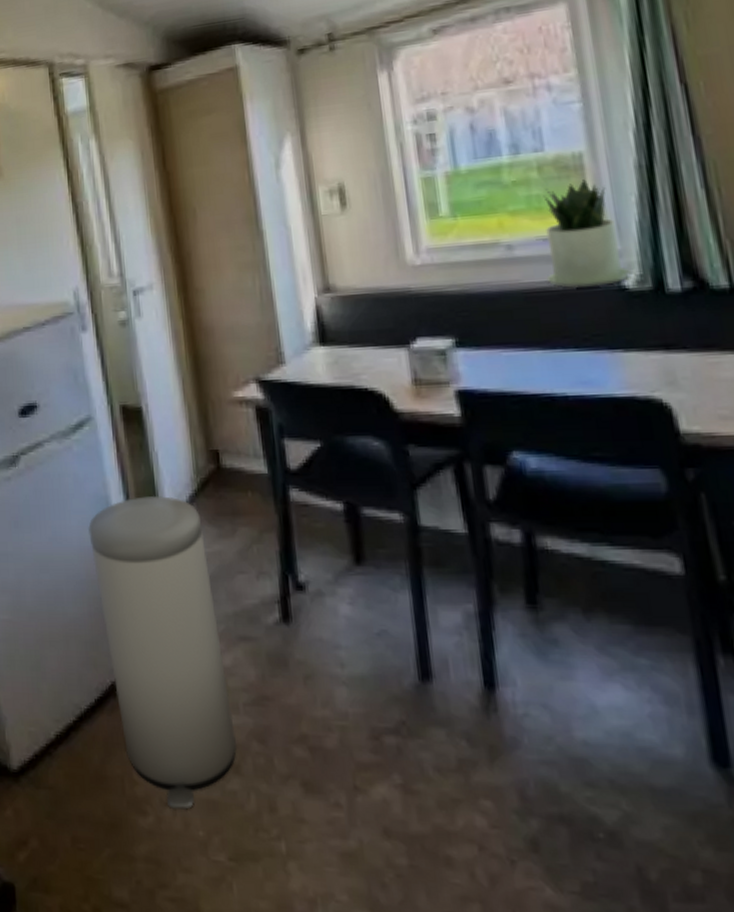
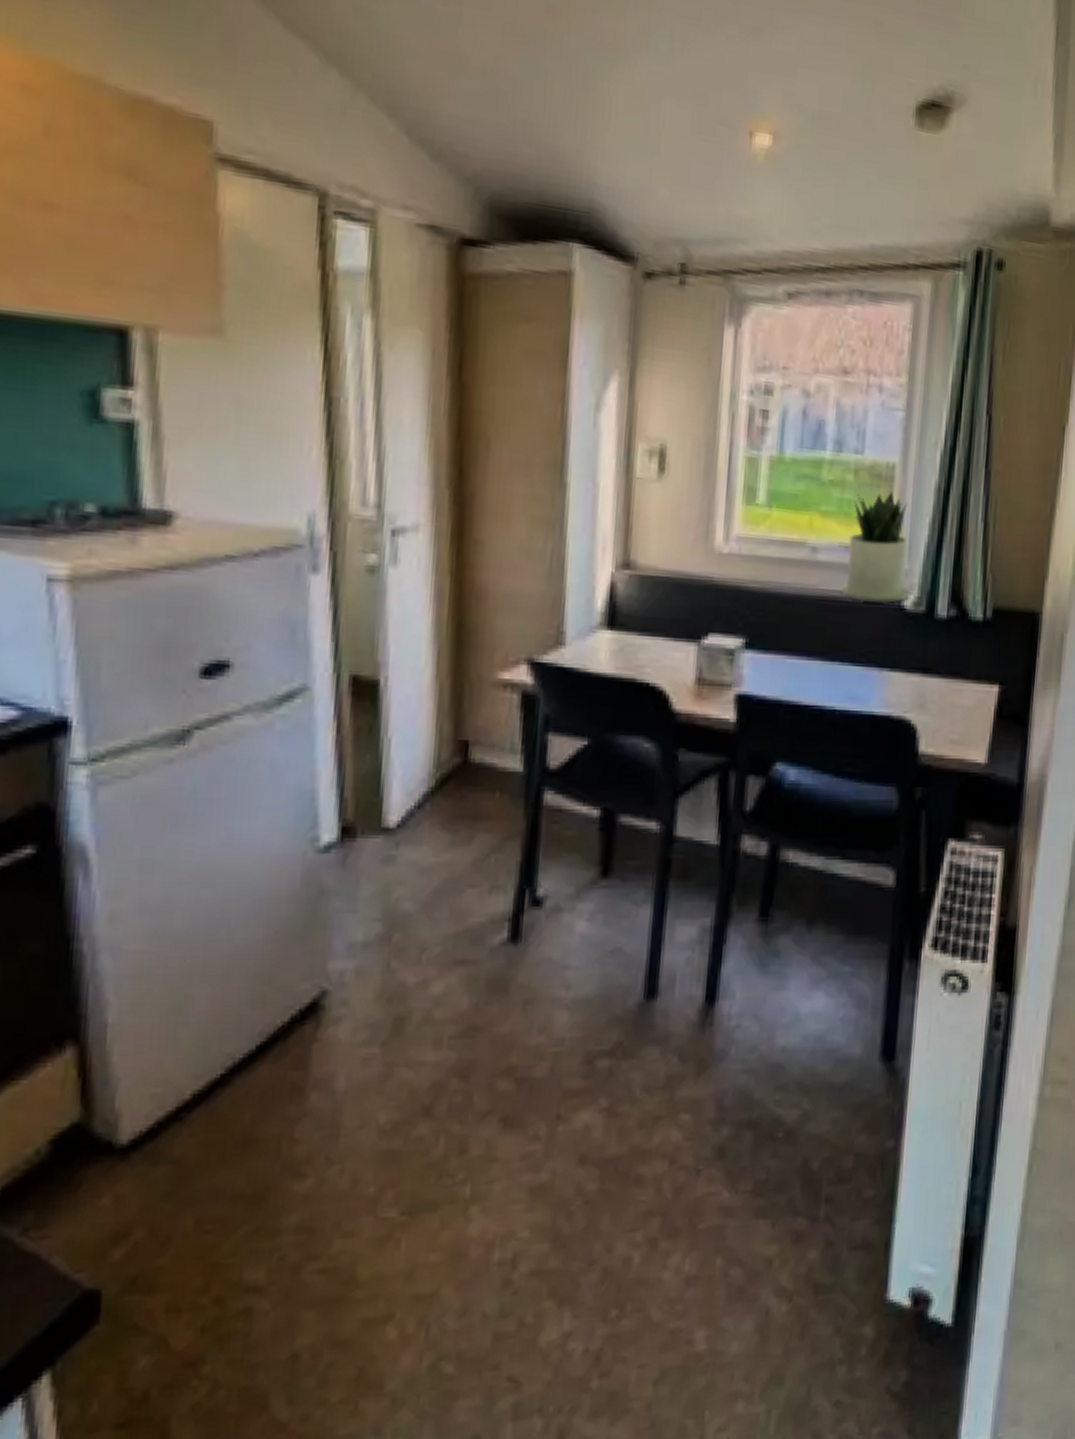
pedal bin: present [88,496,237,811] -> none [280,792,434,1168]

